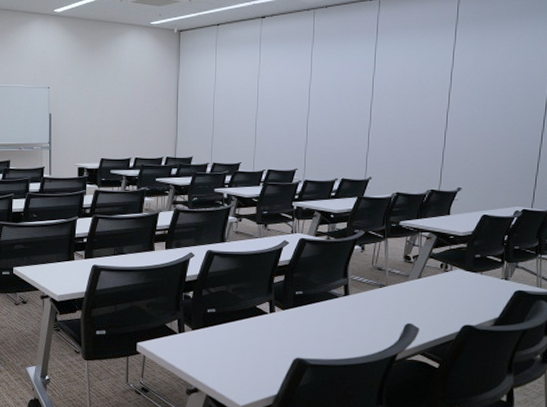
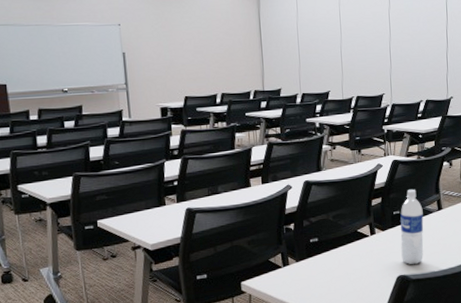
water bottle: none [300,270,328,350] -> present [400,189,424,265]

